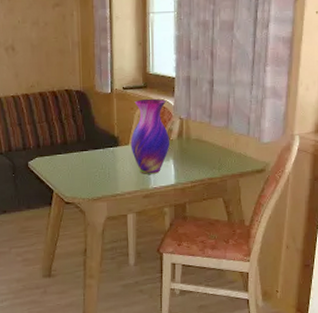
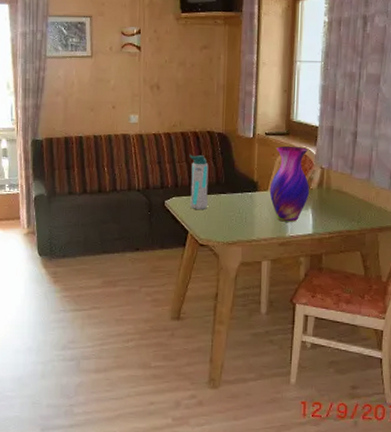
water bottle: none [49,114,70,169] -> present [189,155,209,210]

